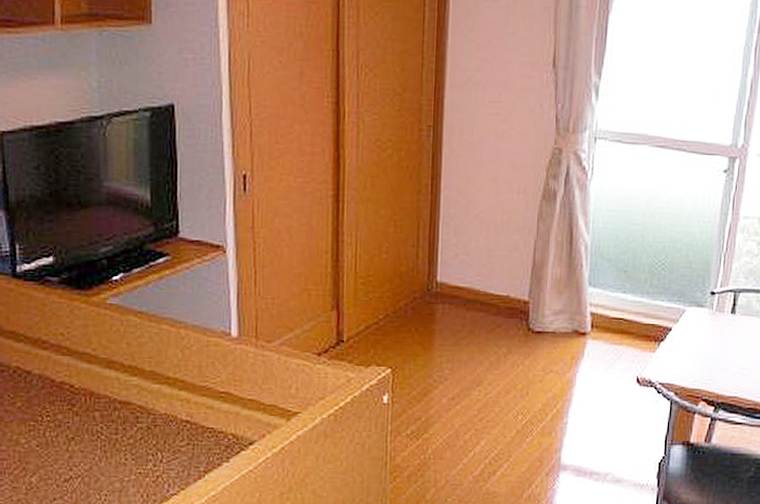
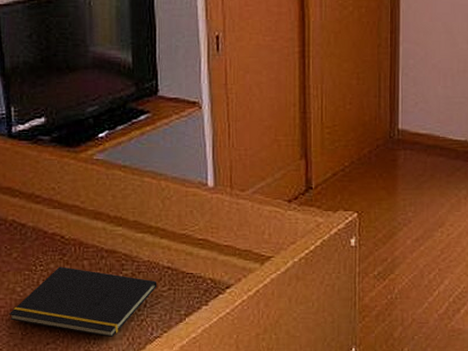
notepad: none [12,417,175,494] -> present [9,266,157,338]

